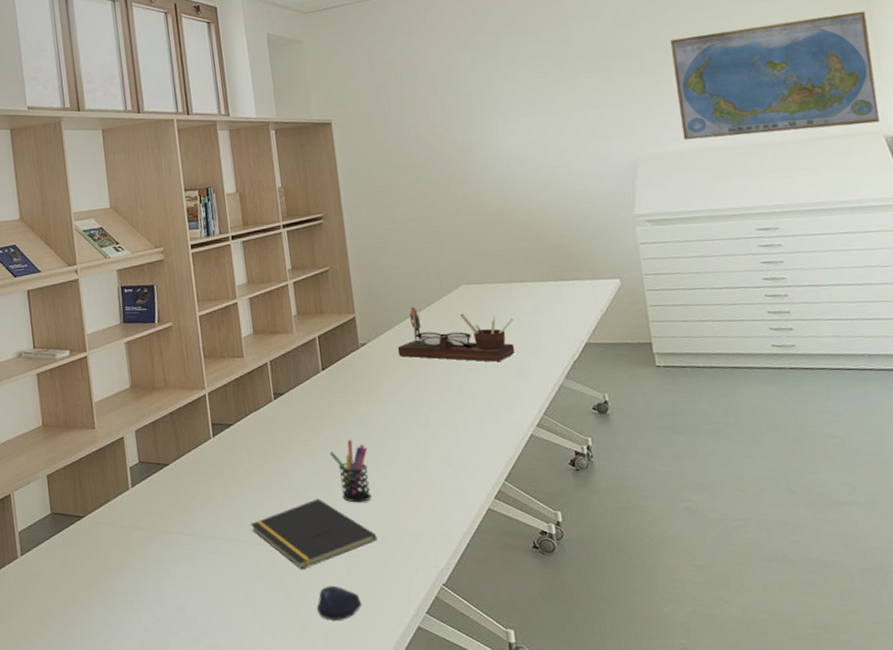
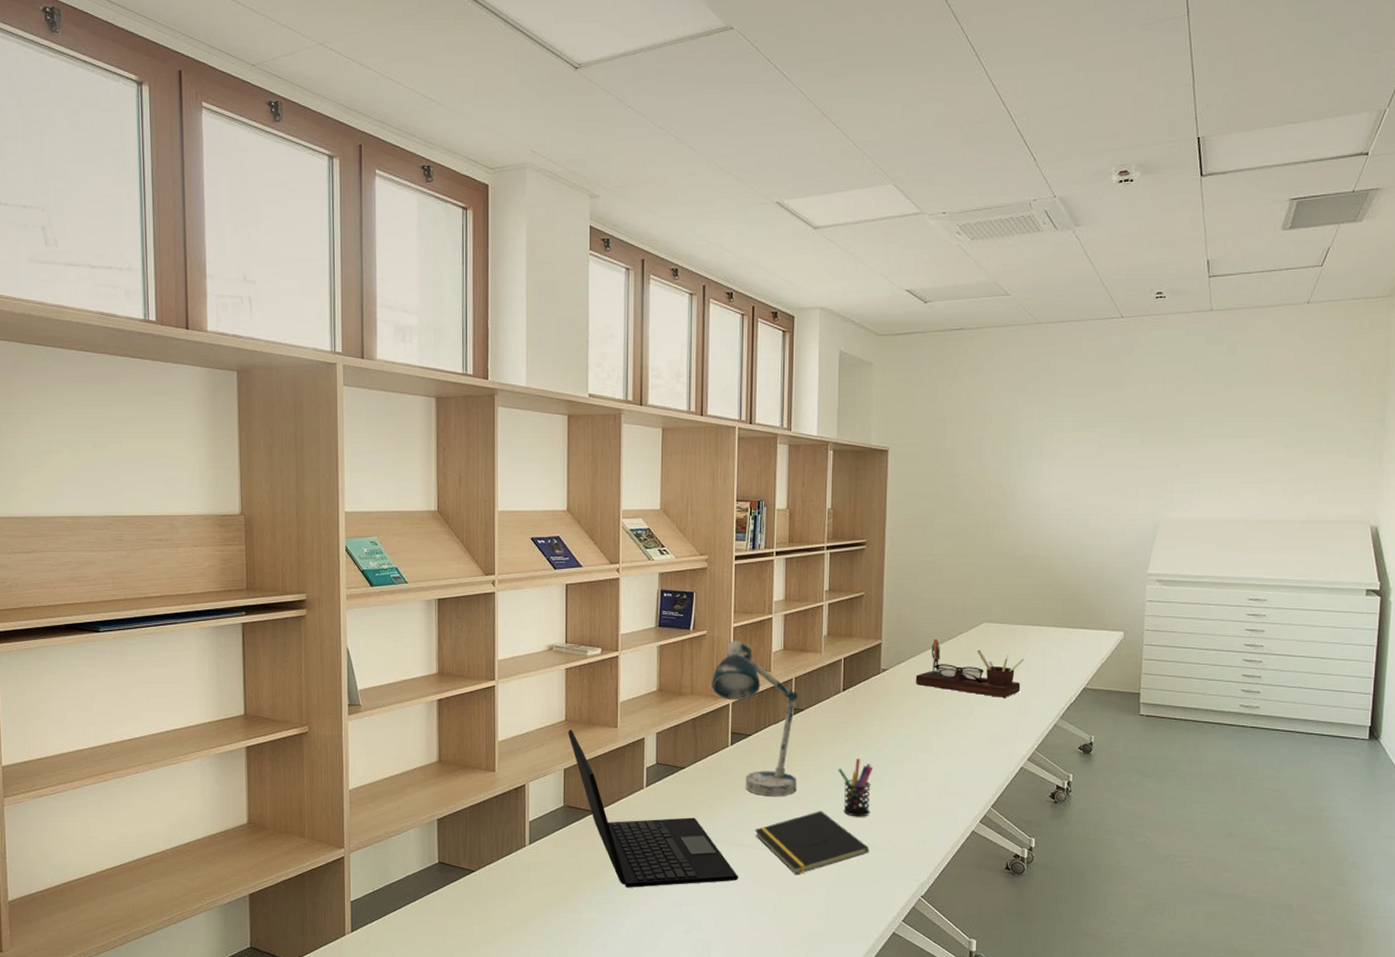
laptop: none [47,434,241,595] -> present [568,729,739,888]
desk lamp: none [184,329,289,488] -> present [712,640,799,797]
computer mouse: present [317,585,362,620] -> none [805,891,846,923]
world map: present [670,11,880,140] -> none [1203,407,1379,513]

